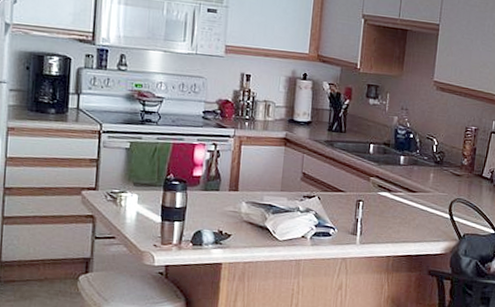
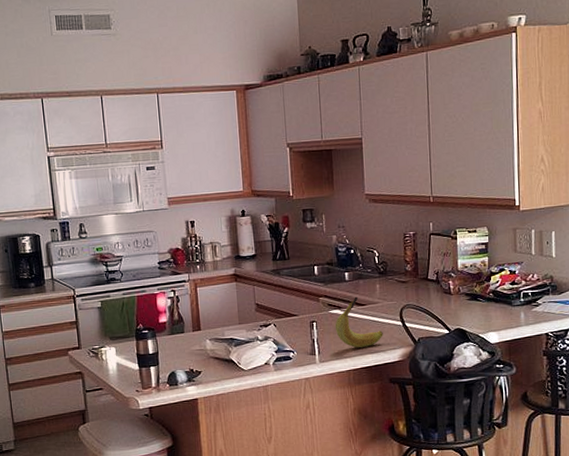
banana: none [381,182,430,236] -> present [335,296,383,348]

